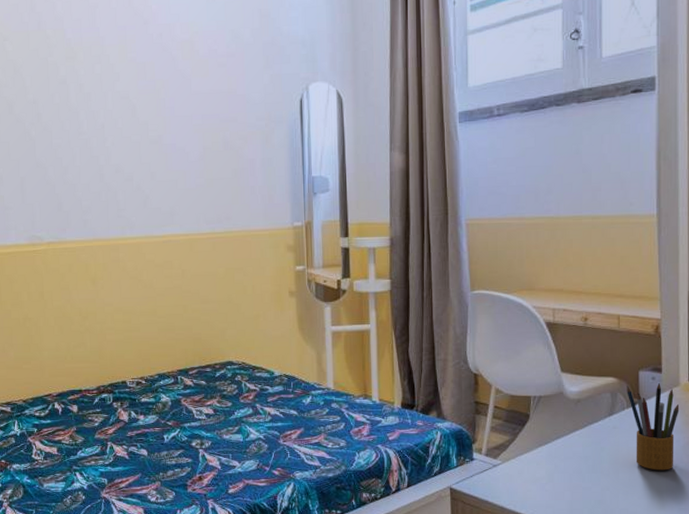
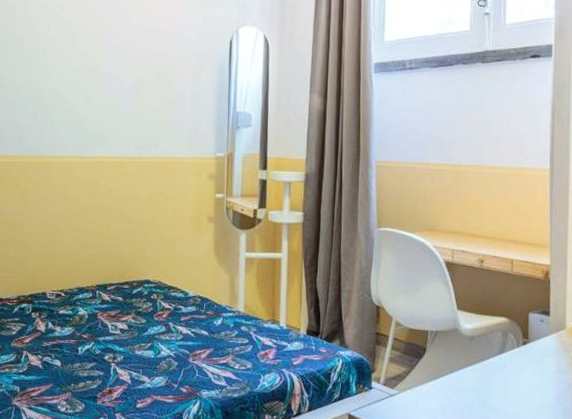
pencil box: present [627,383,680,471] -> none [517,326,565,409]

